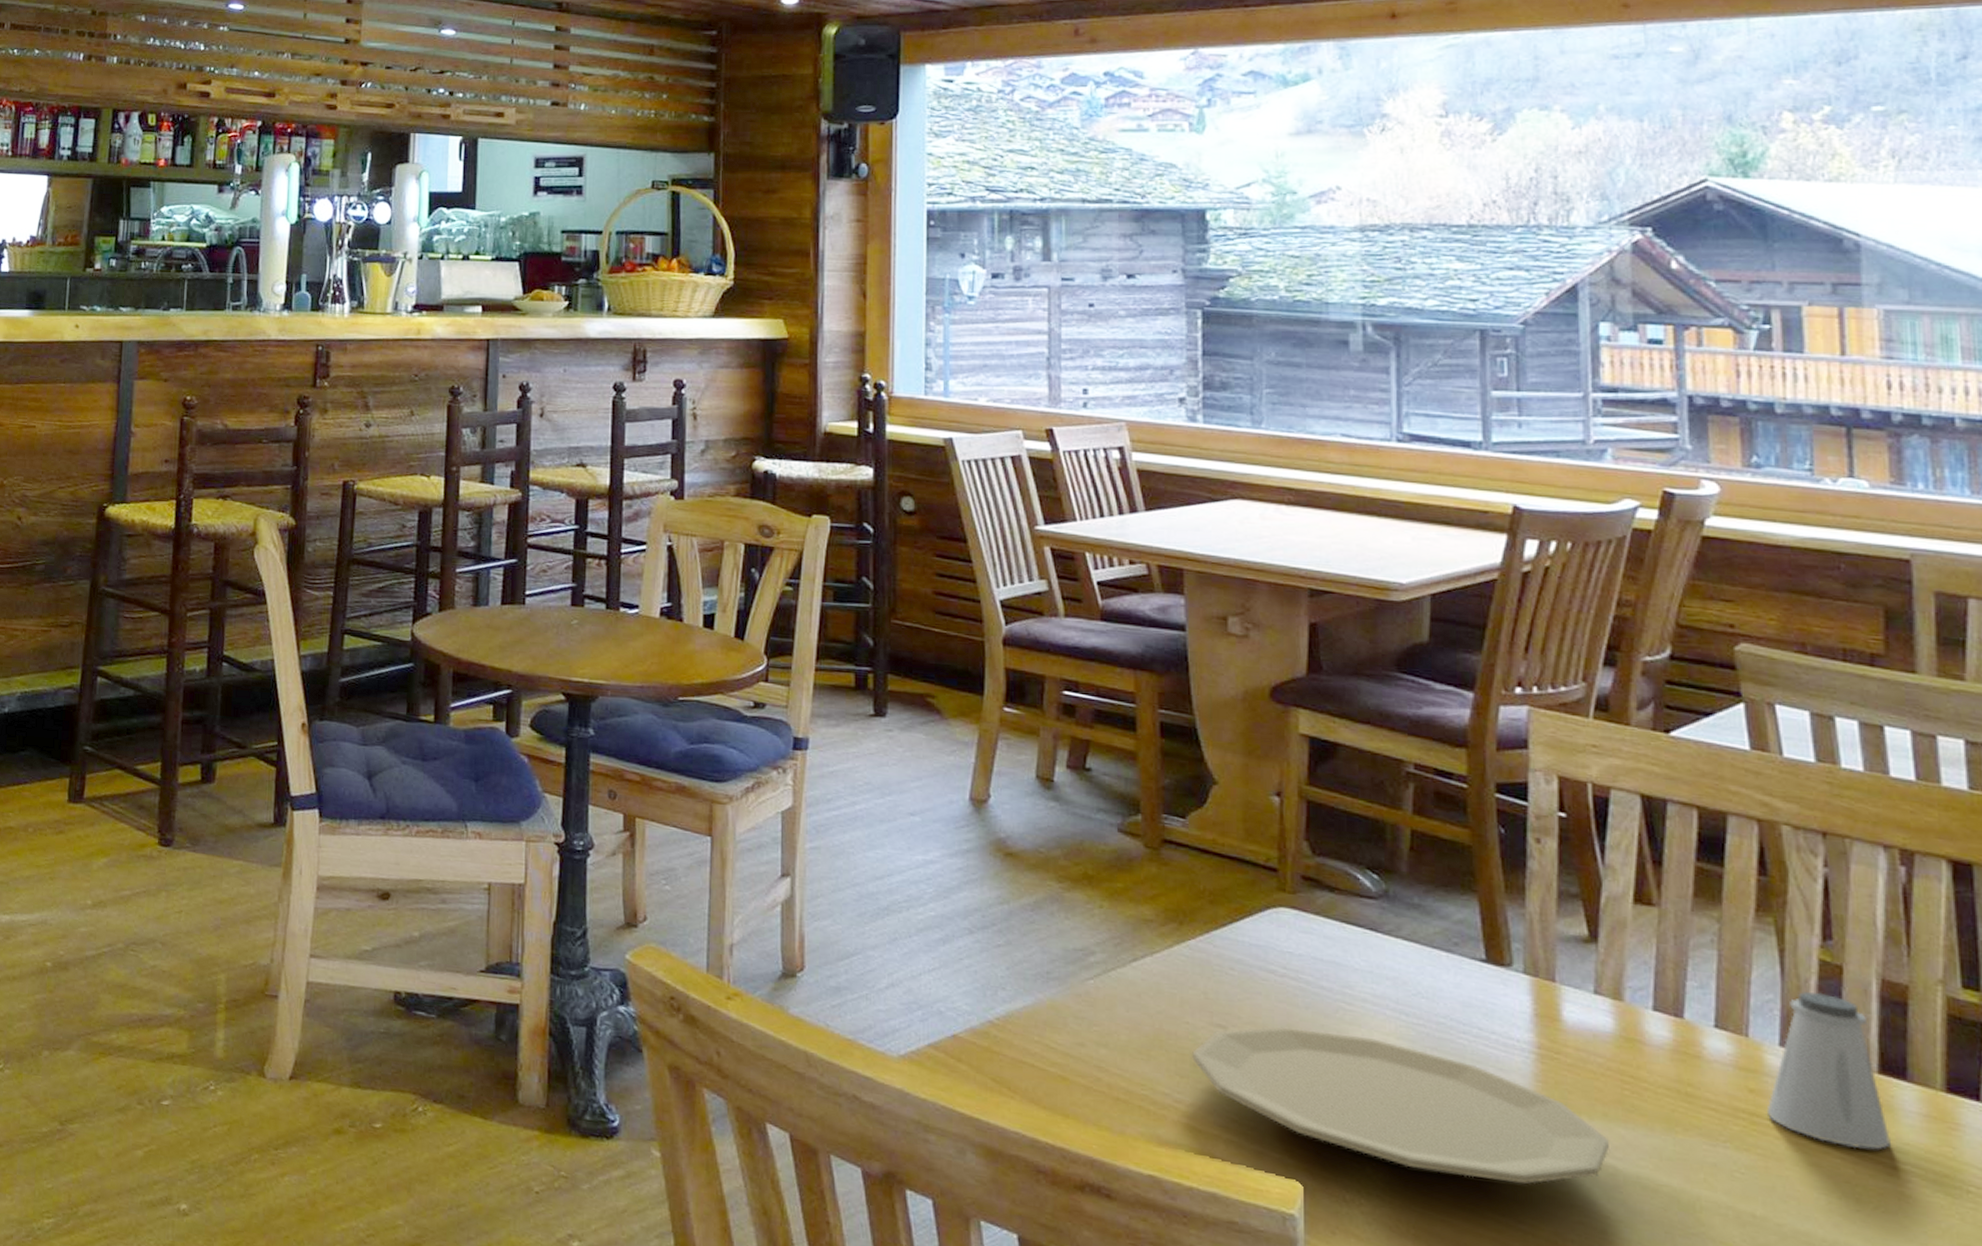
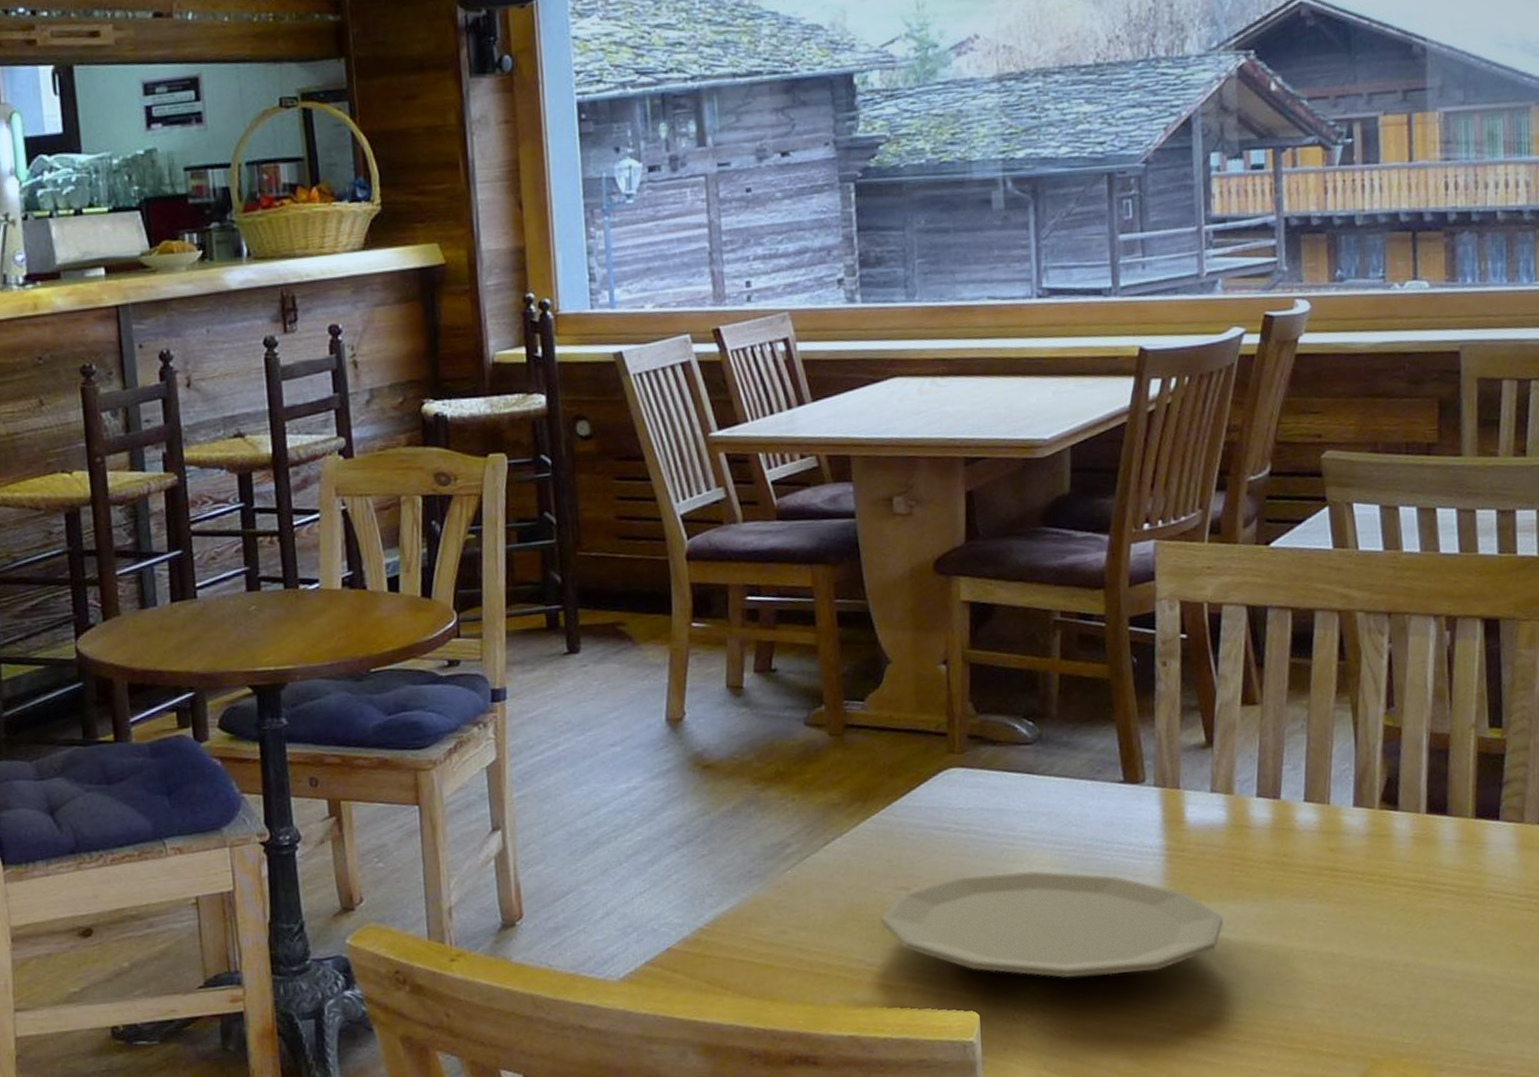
saltshaker: present [1766,992,1891,1150] -> none [1343,754,1434,881]

